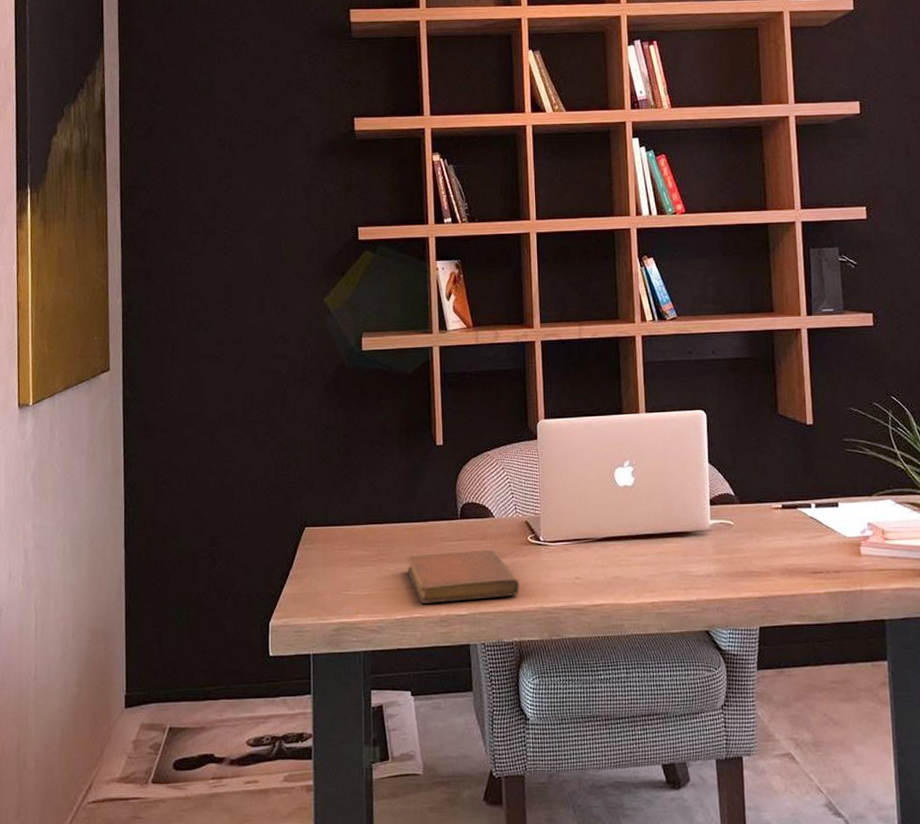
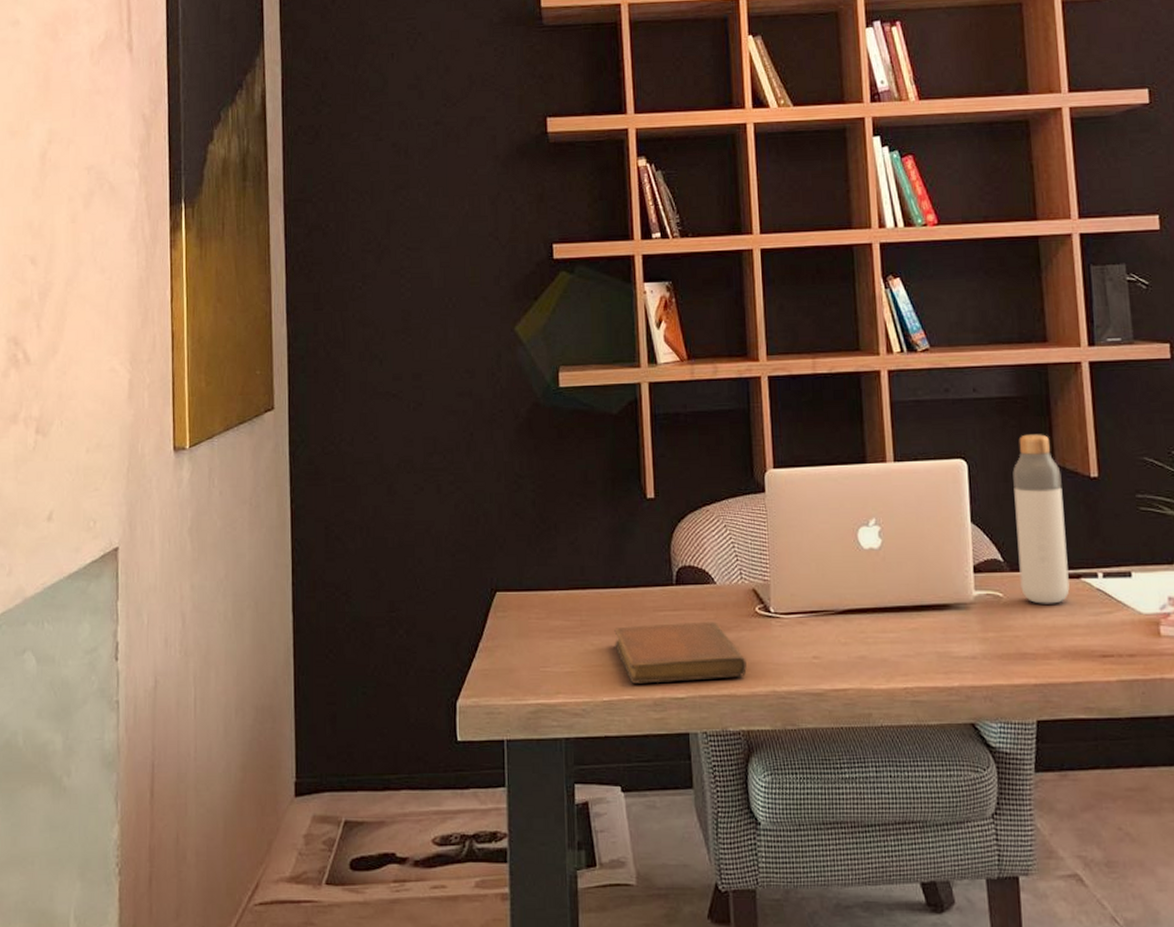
bottle: none [743,389,788,531] -> present [1013,434,1070,604]

